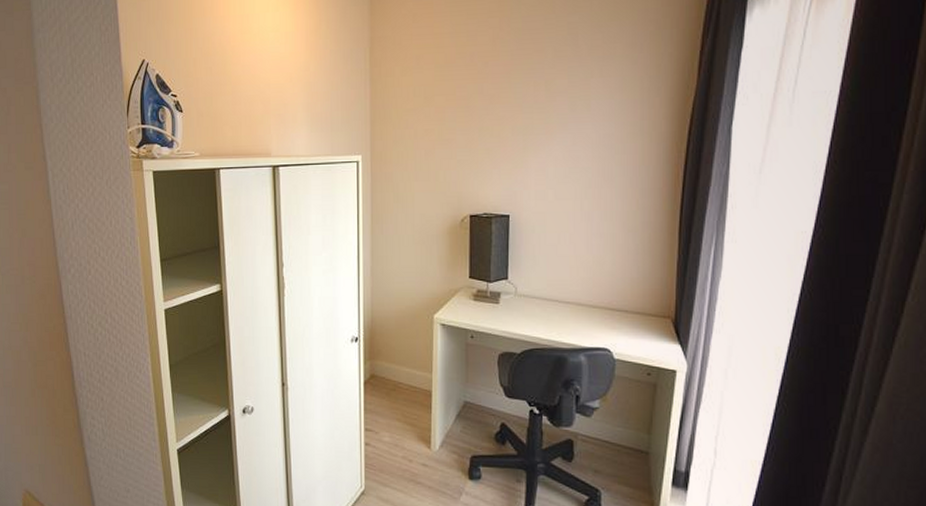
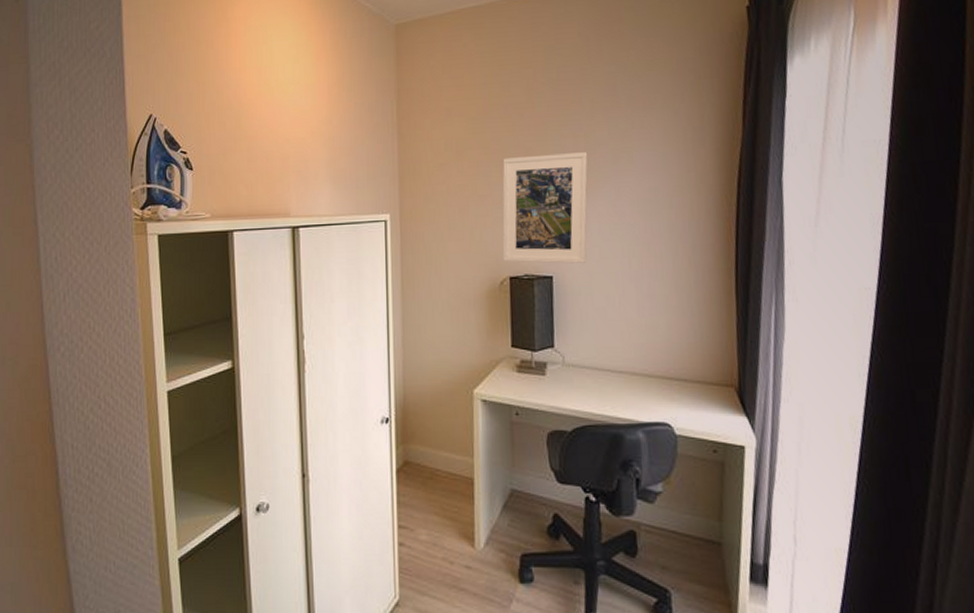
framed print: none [464,100,548,204] -> present [502,152,588,264]

